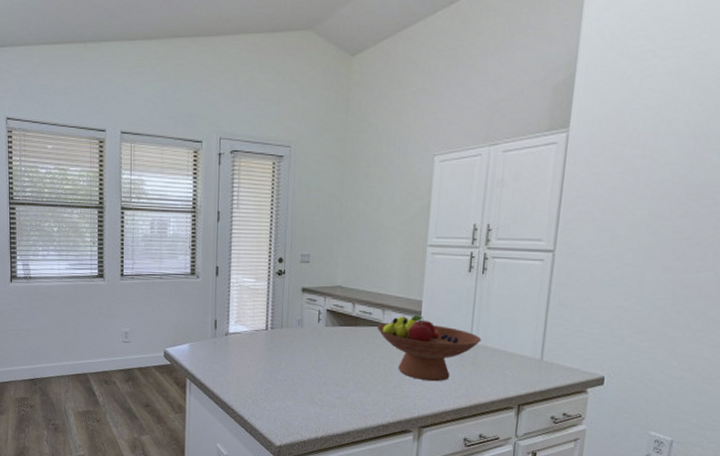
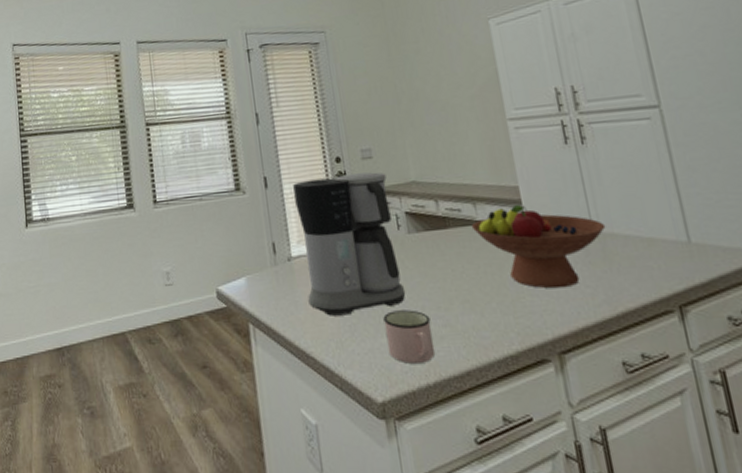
coffee maker: none [236,273,318,382] -> present [293,172,406,316]
mug: none [291,382,329,422] -> present [383,310,436,364]

